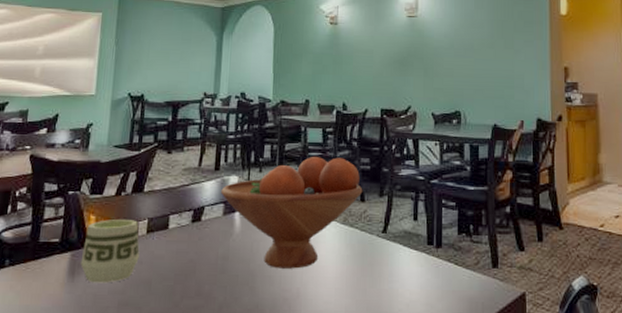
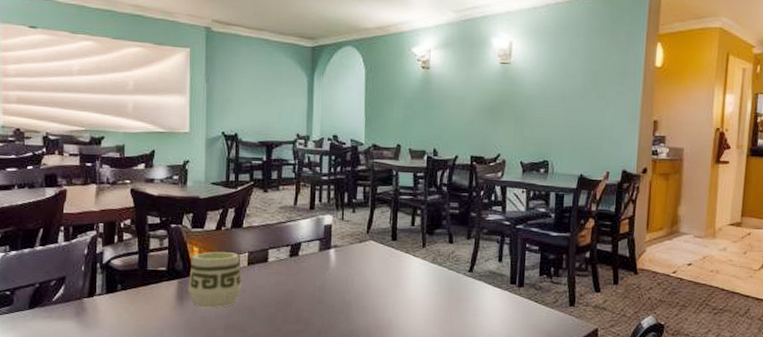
fruit bowl: present [221,157,363,269] -> none [317,200,452,301]

